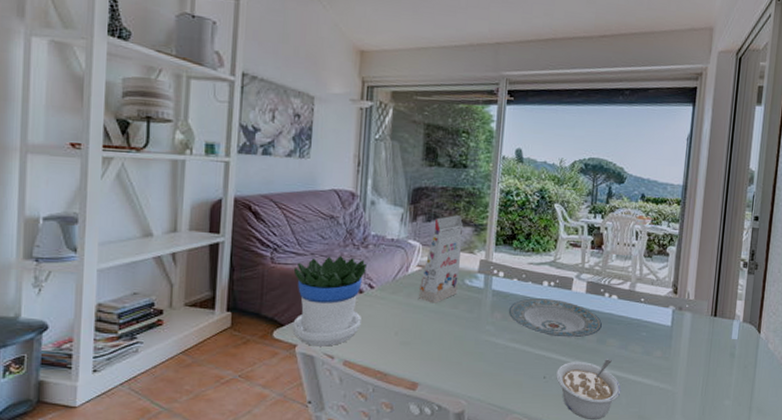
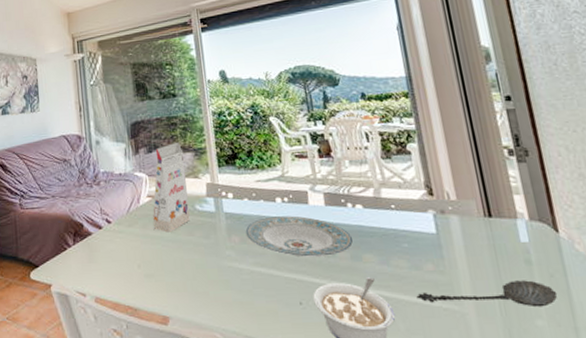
flowerpot: present [292,255,368,347] -> none [39,194,105,285]
spoon: none [642,369,746,391] -> present [416,280,558,308]

